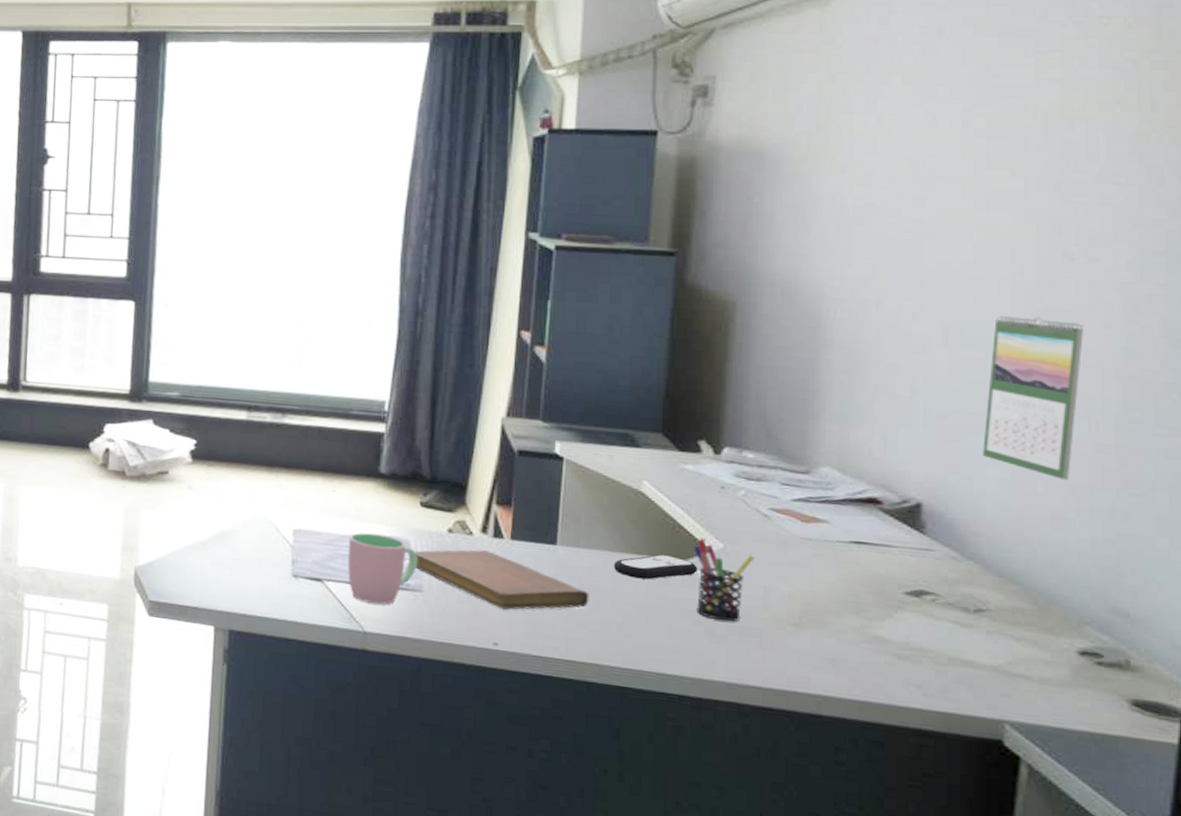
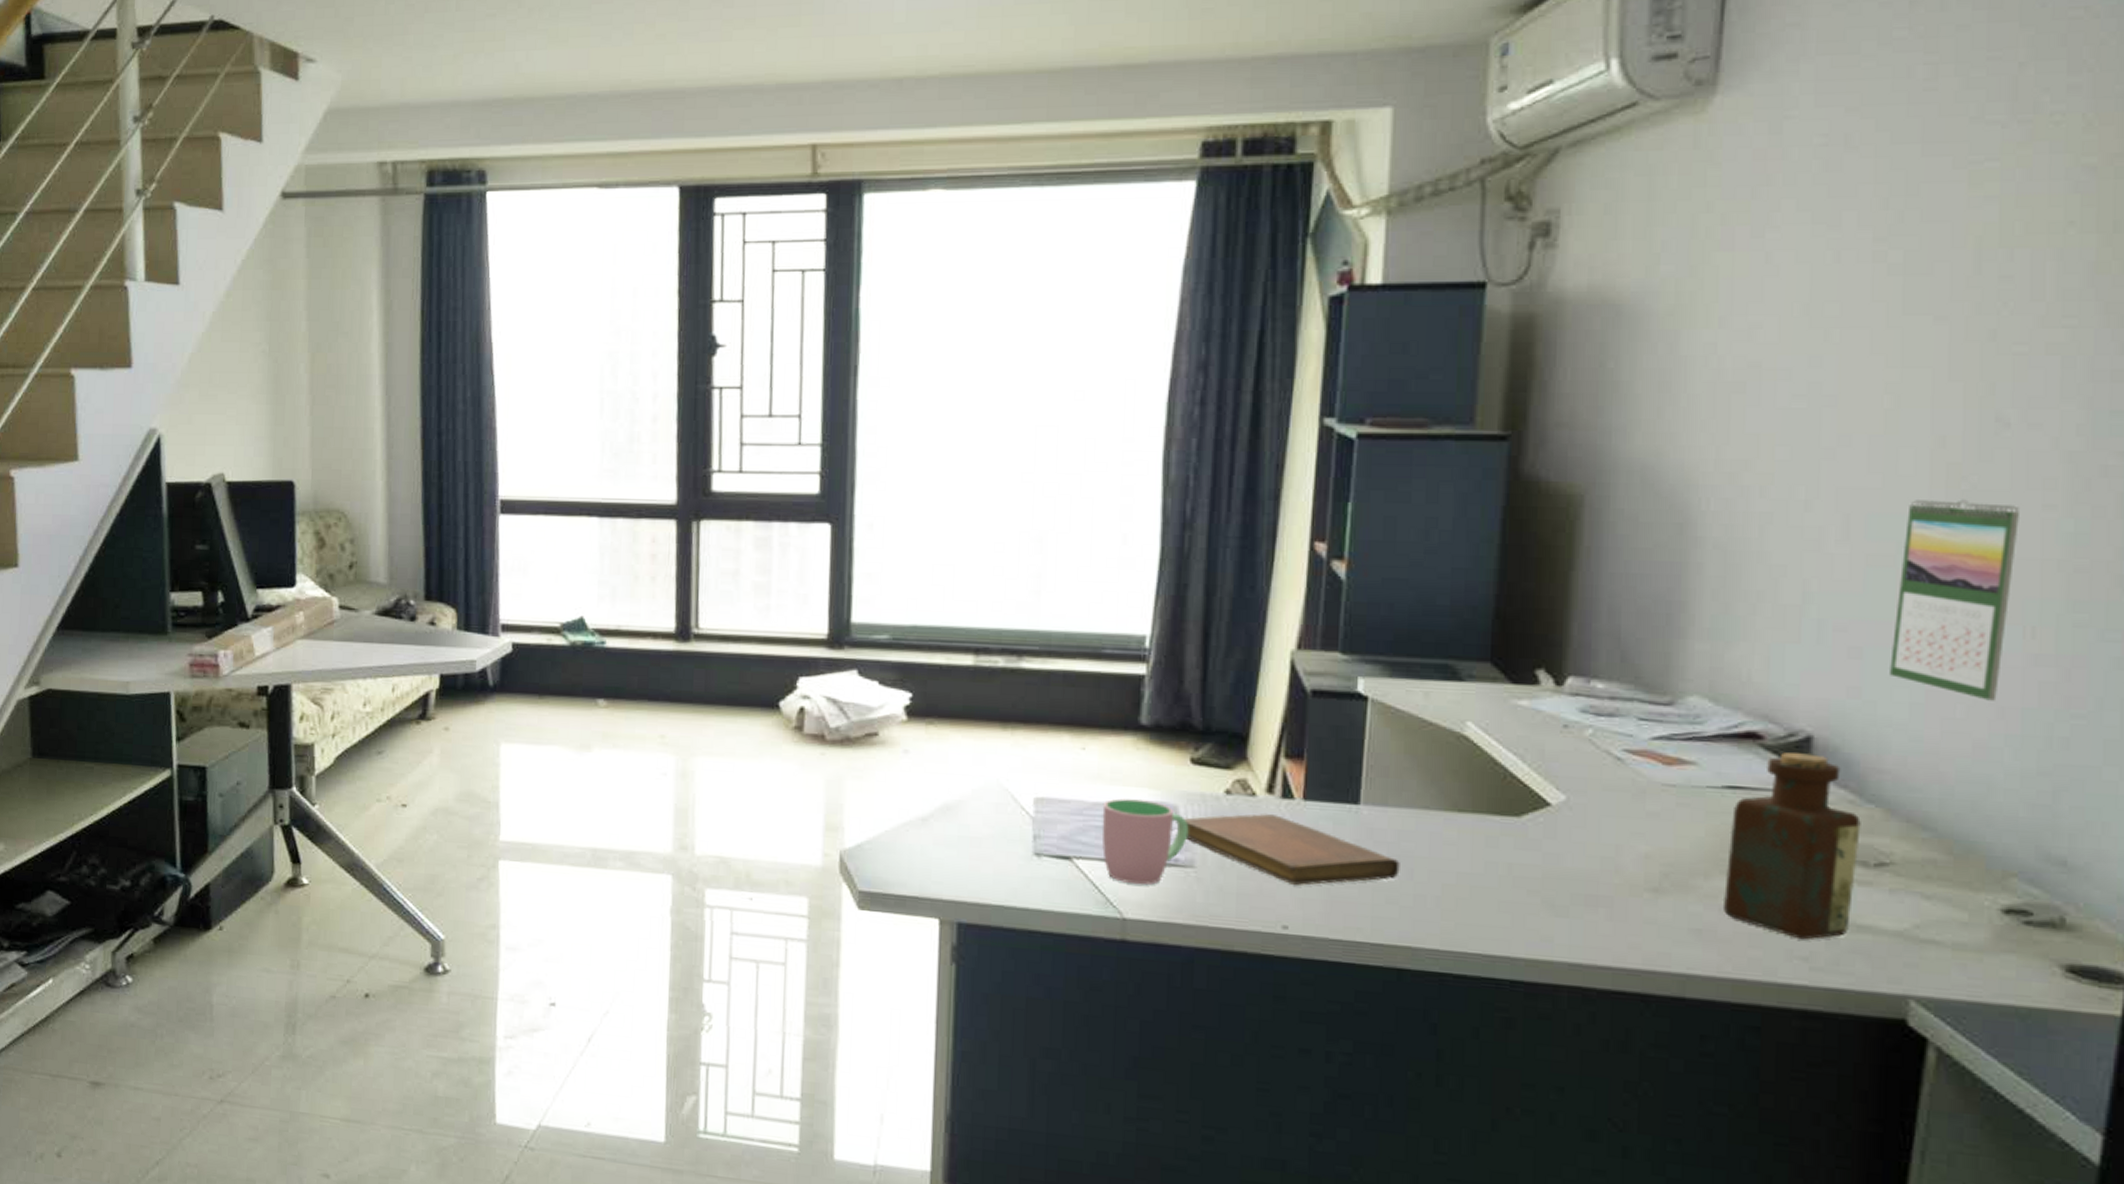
remote control: present [613,554,698,580] -> none [1429,811,1534,842]
pen holder: present [694,538,755,622] -> none [1529,789,1605,890]
bottle: none [852,516,962,671] -> present [1724,752,1861,940]

